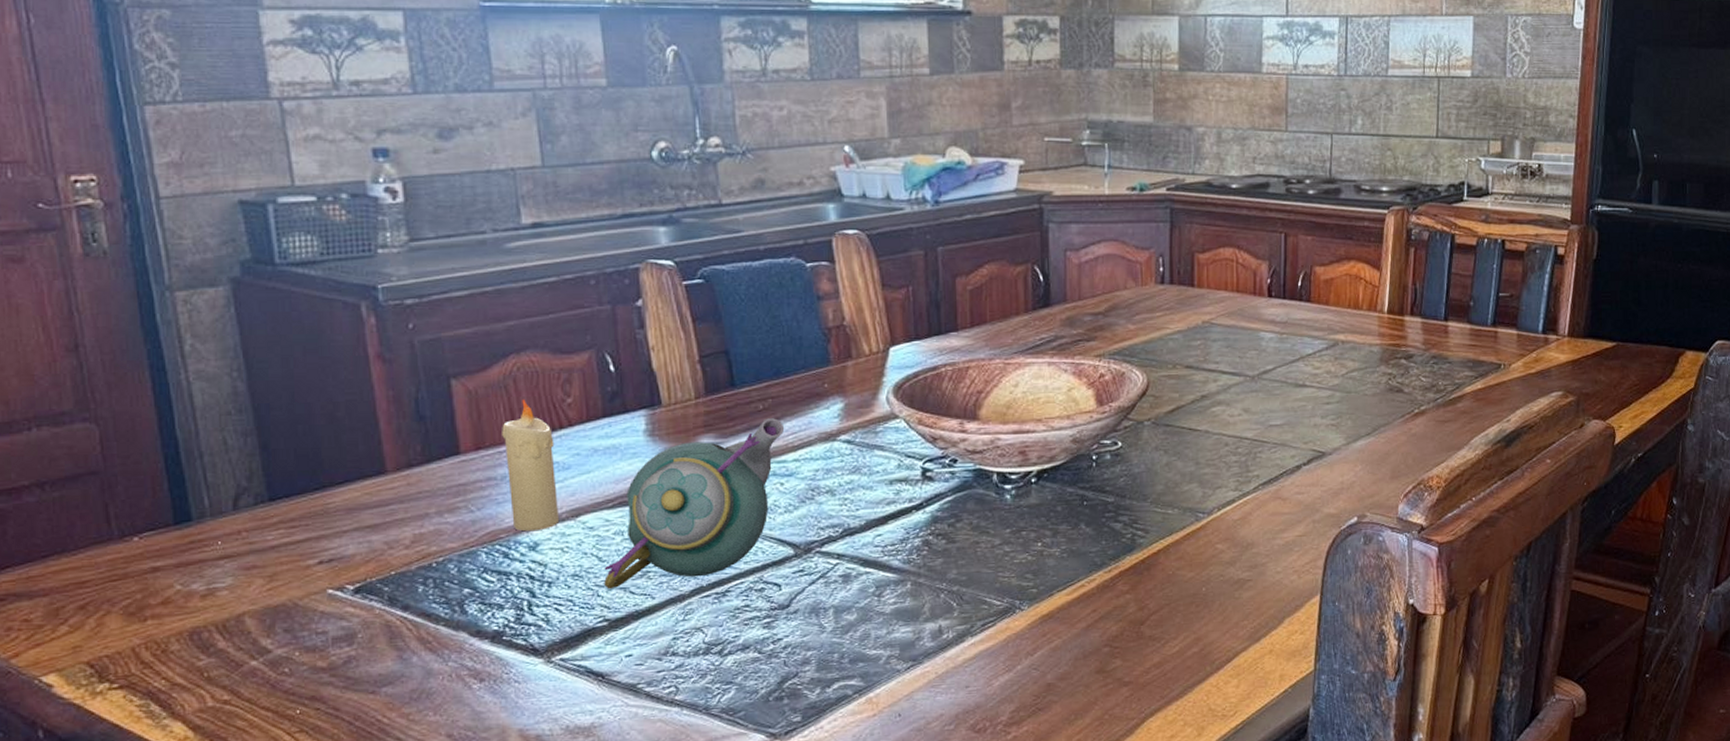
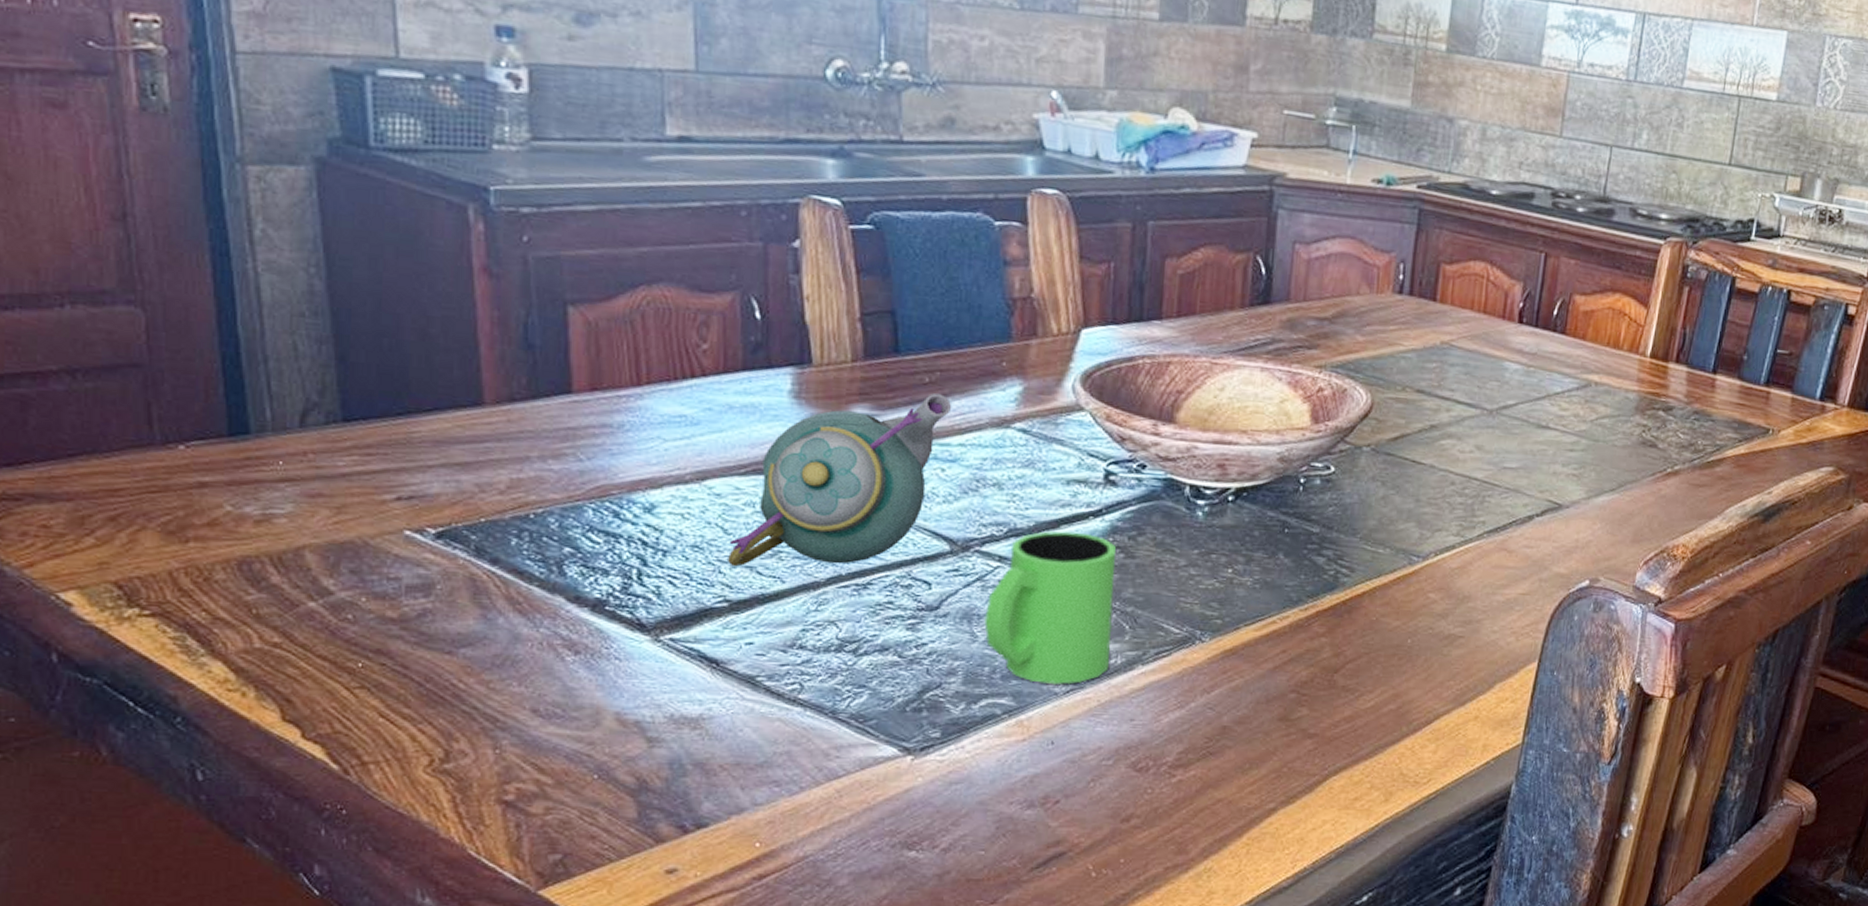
candle: present [502,399,560,532] -> none [623,339,684,491]
mug: none [830,525,942,663] -> present [984,531,1116,684]

